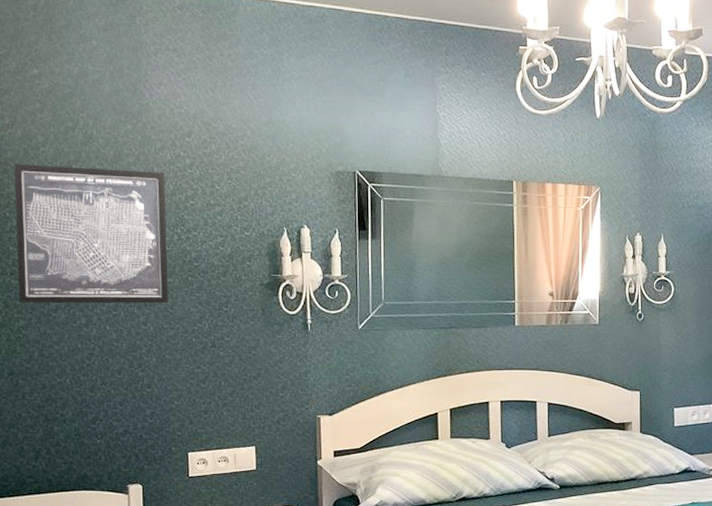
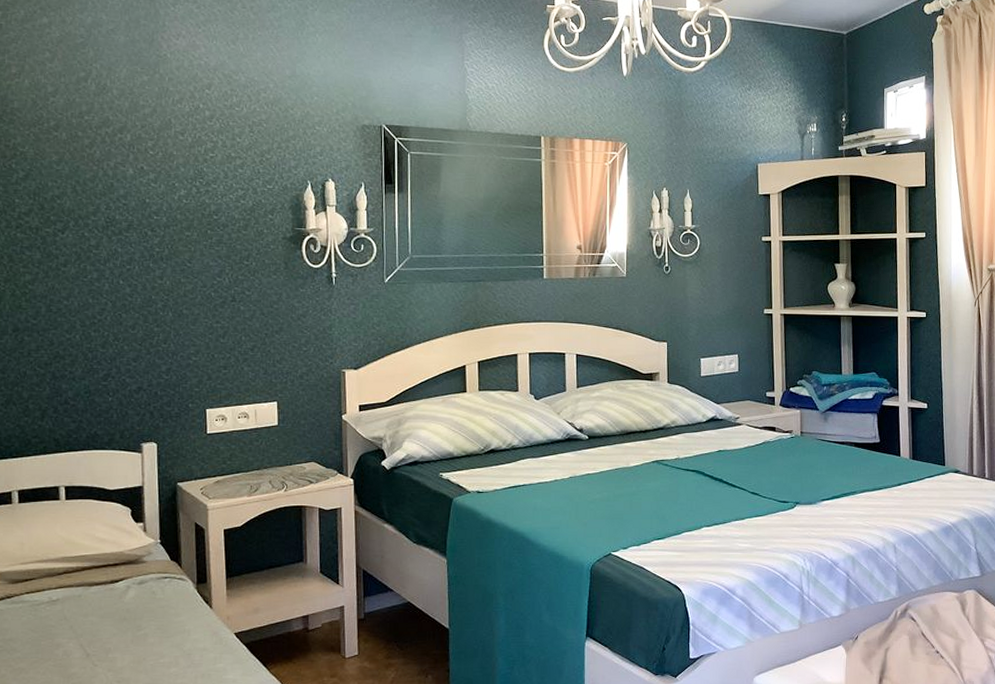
wall art: present [14,164,169,304] -> none [21,114,186,258]

